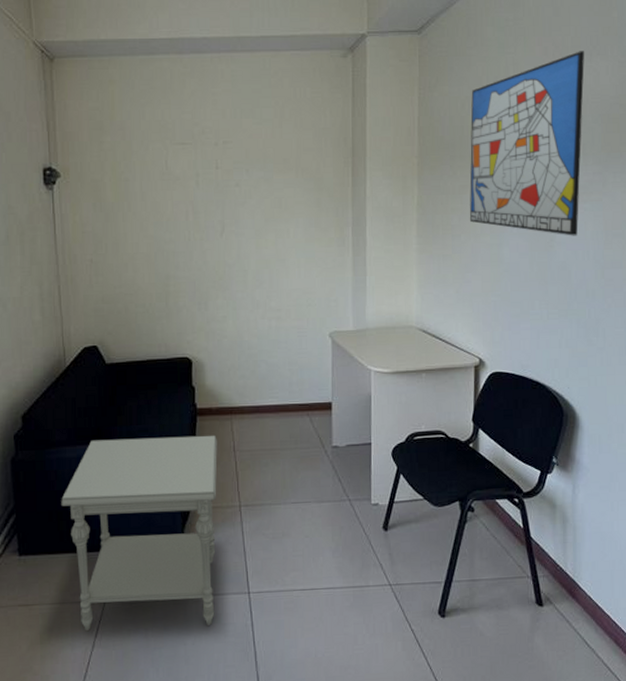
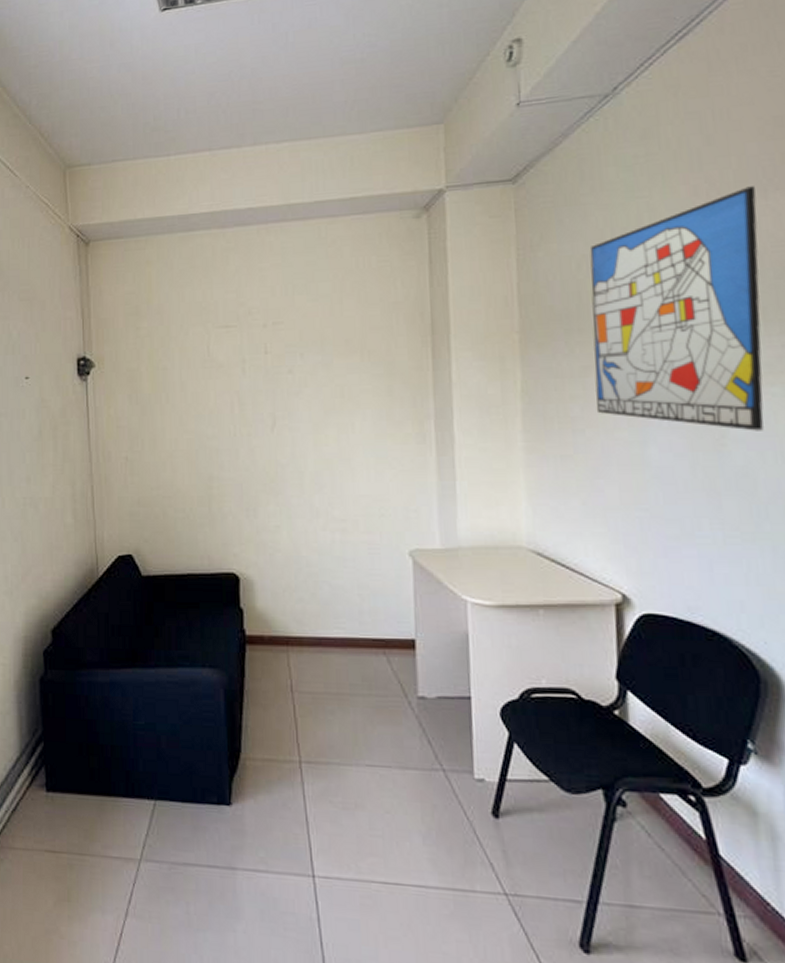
side table: present [61,435,218,630] -> none [92,664,272,911]

